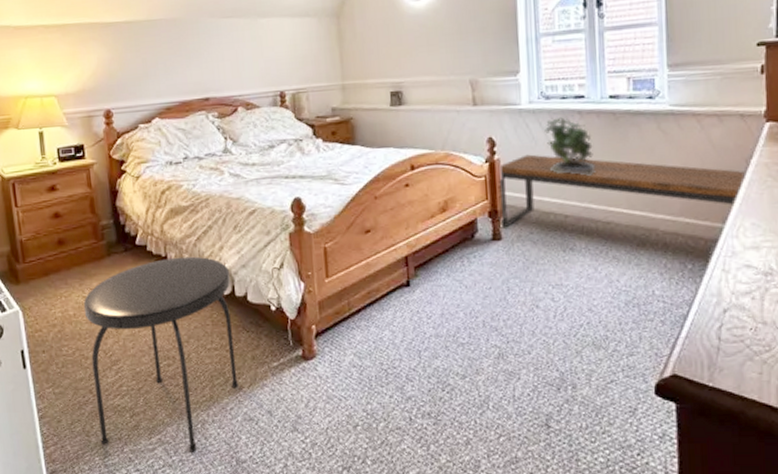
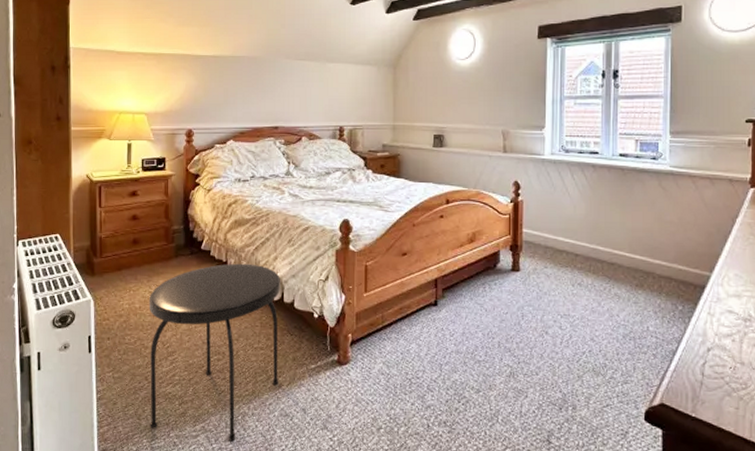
bench: present [498,154,748,228] -> none [518,198,734,261]
potted plant: present [545,115,596,176] -> none [563,168,604,221]

